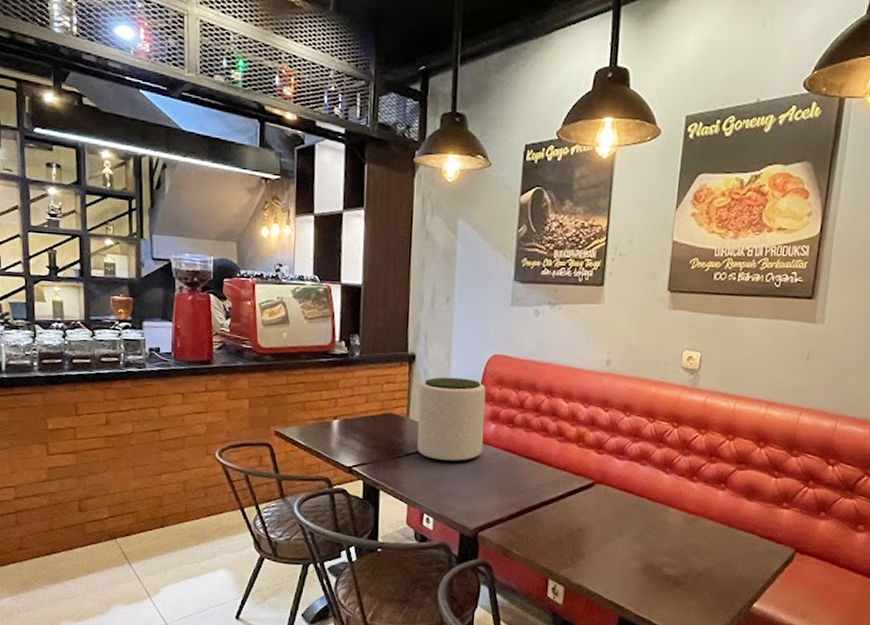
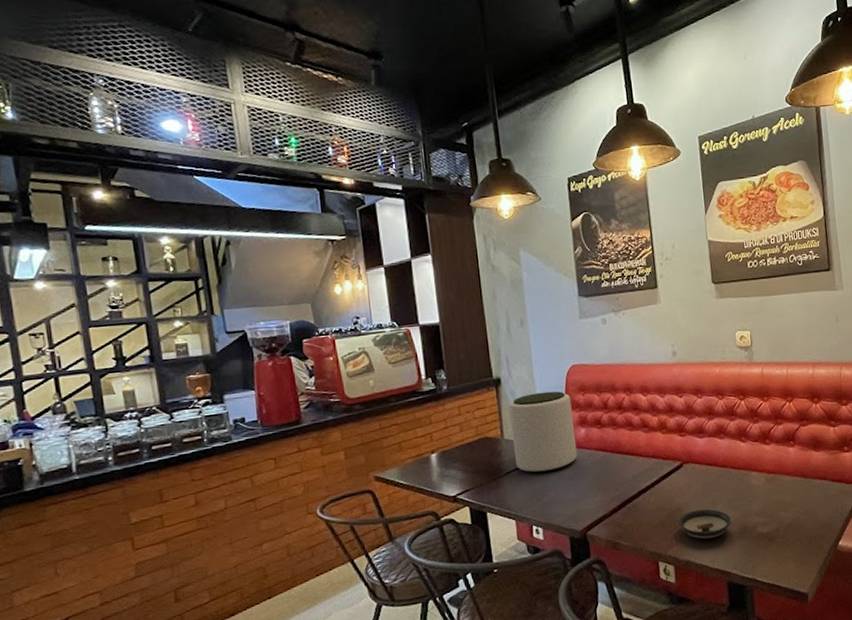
saucer: none [578,534,637,569] -> present [678,509,732,540]

